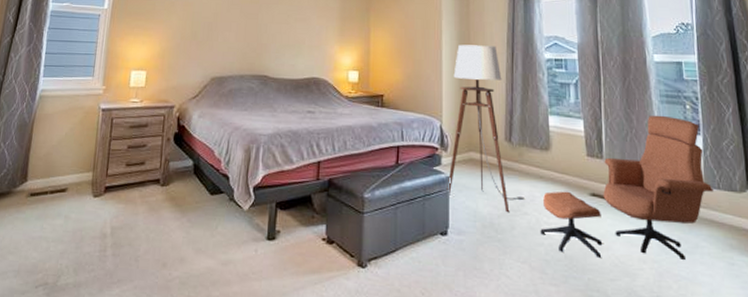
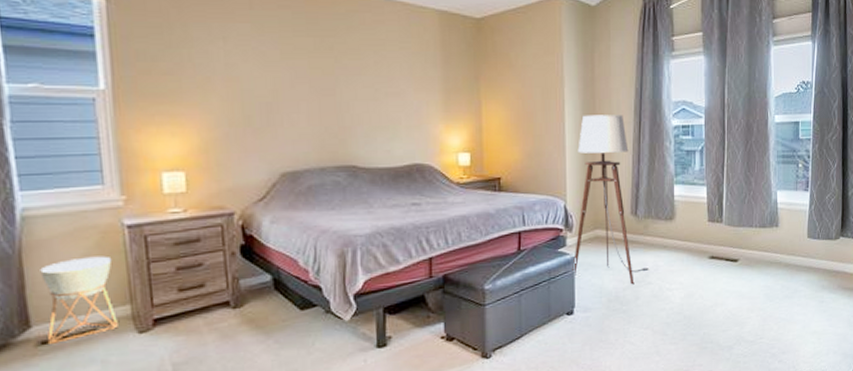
planter: none [34,130,87,197] -> present [40,256,118,344]
armchair: present [540,115,714,260] -> none [663,175,814,314]

